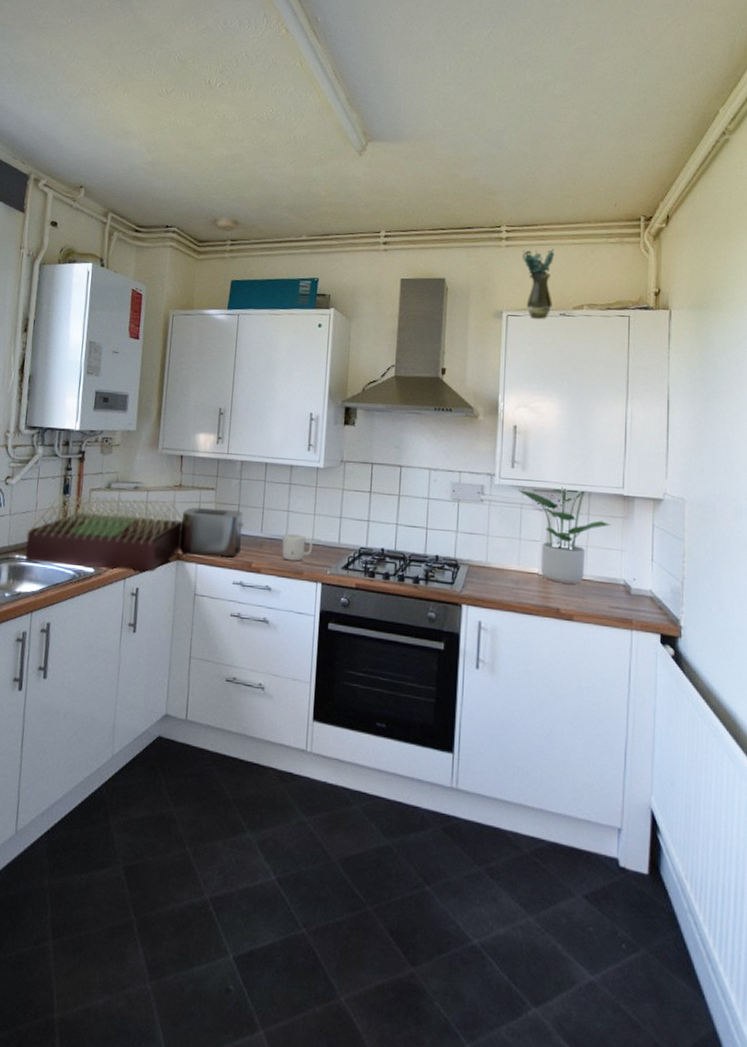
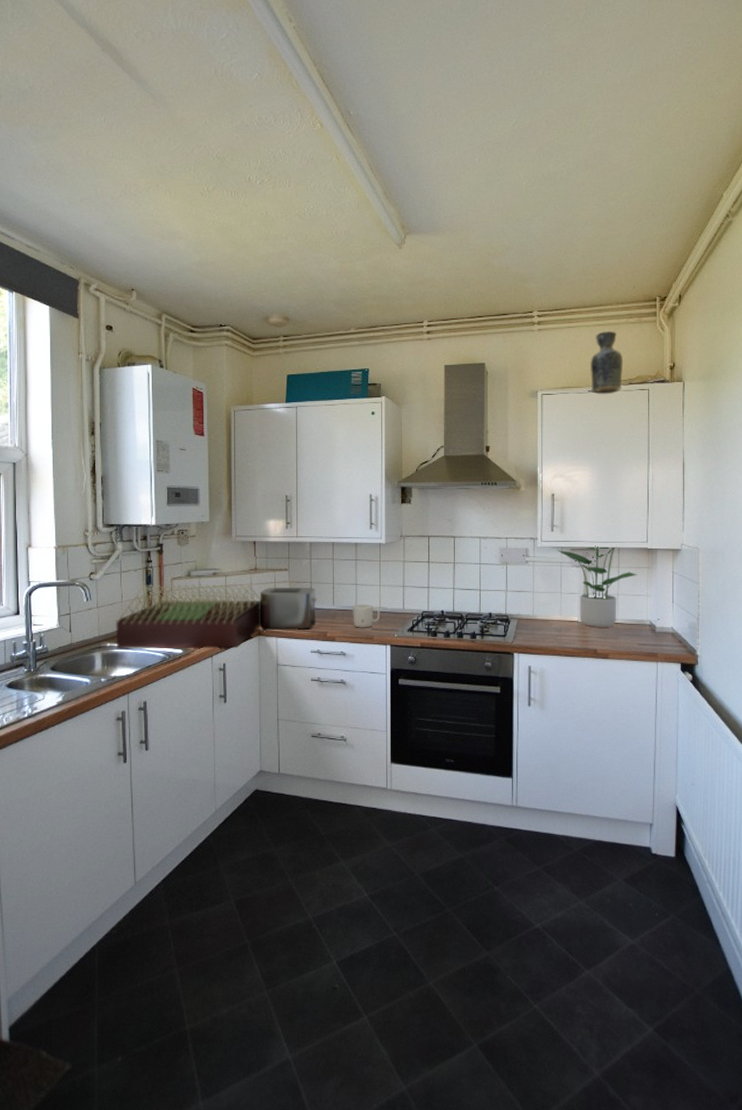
vase: present [522,248,555,320] -> none [553,330,582,397]
ceramic jug: none [562,250,601,320] -> present [589,330,624,395]

